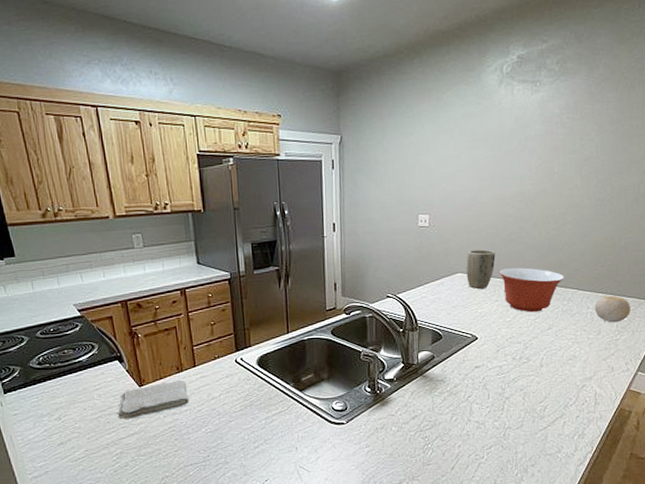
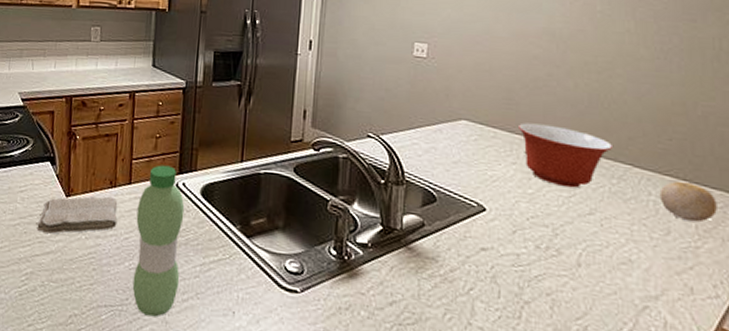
water bottle: none [204,346,249,465] -> present [132,165,185,317]
plant pot: present [466,249,496,289] -> none [473,93,514,145]

